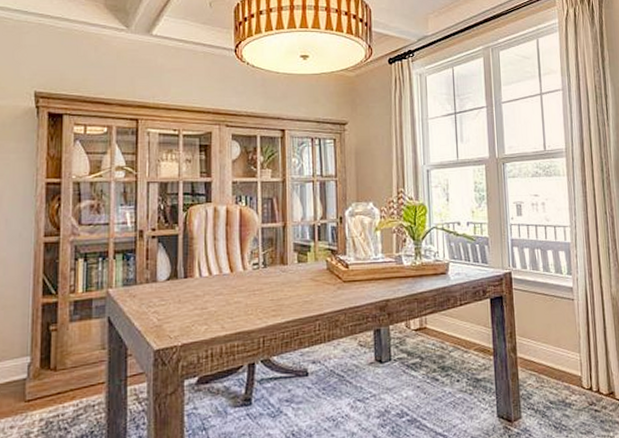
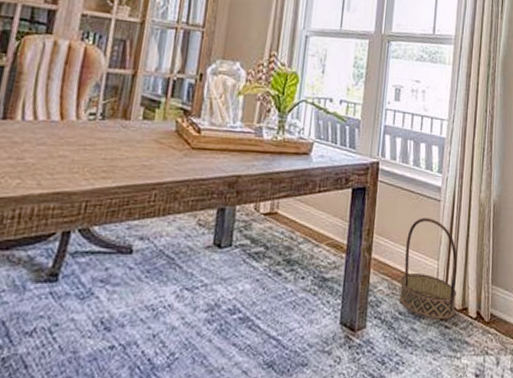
basket: none [547,316,603,405] -> present [399,218,458,319]

